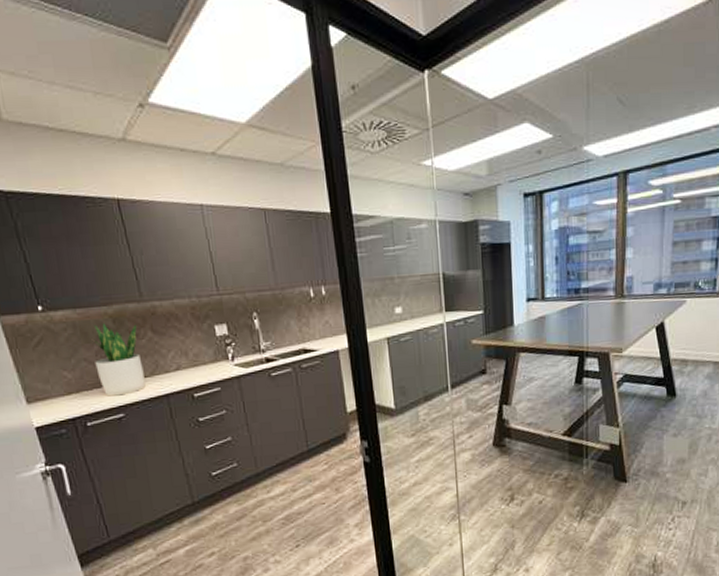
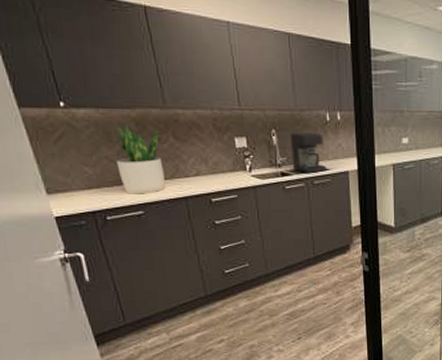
coffee maker: none [273,311,315,358] -> present [291,132,327,174]

